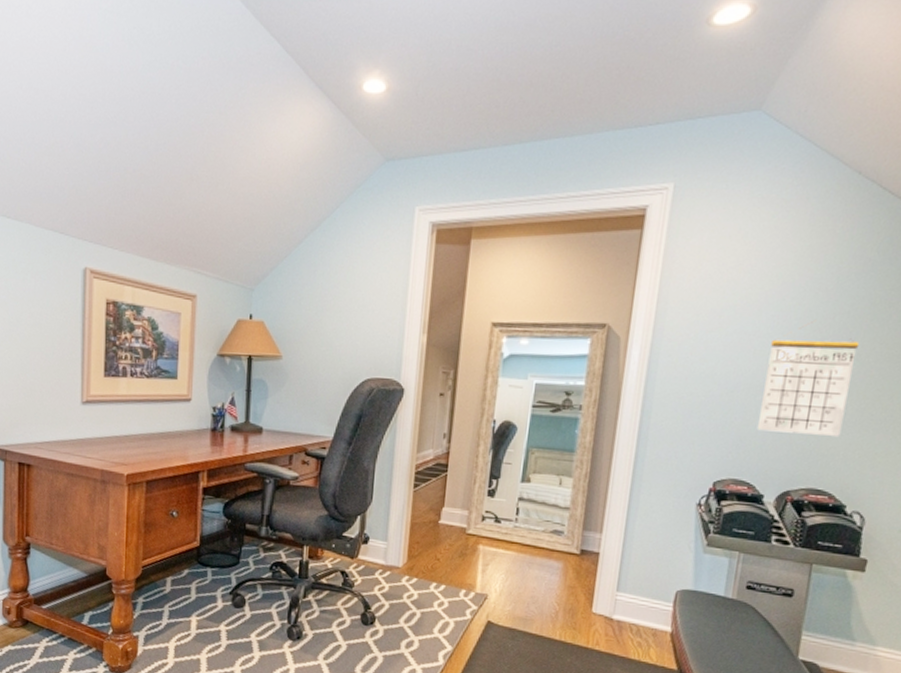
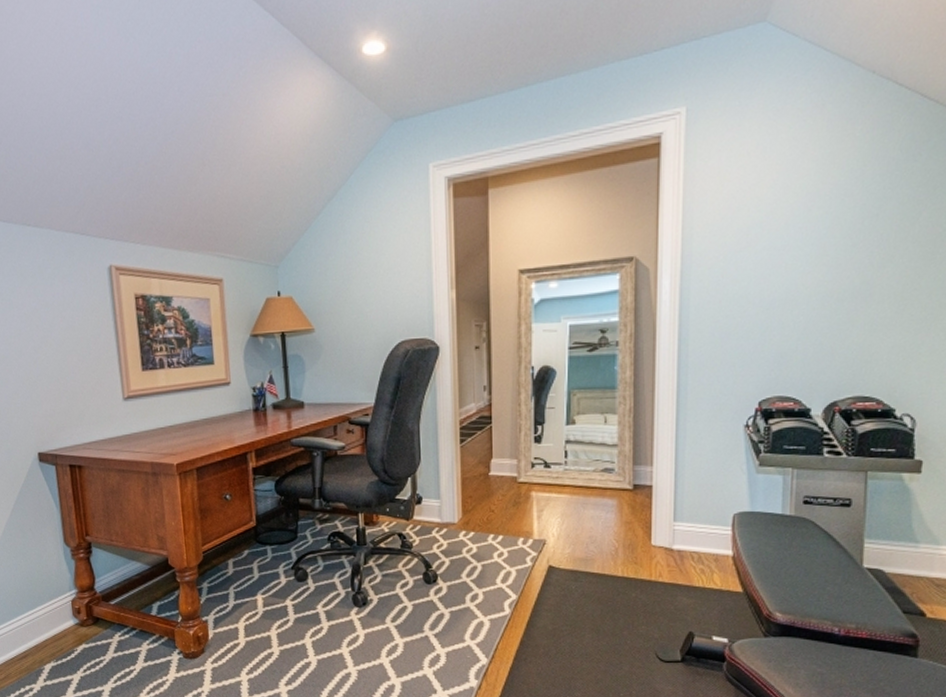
calendar: present [757,327,860,436] -> none [796,236,892,345]

